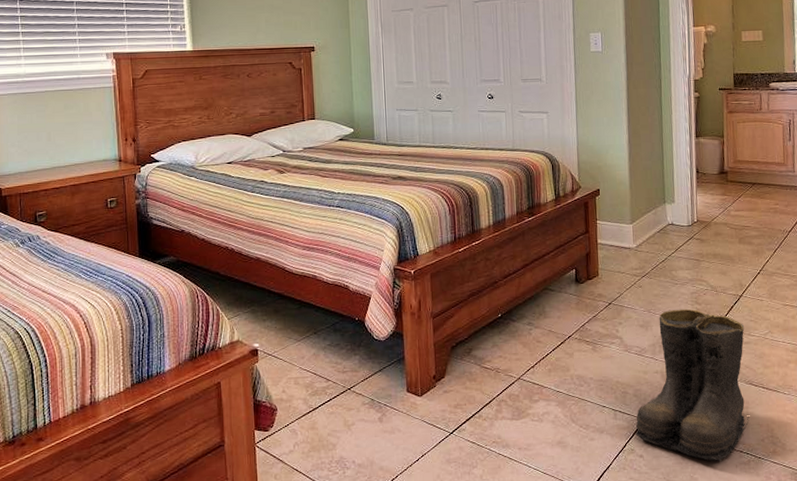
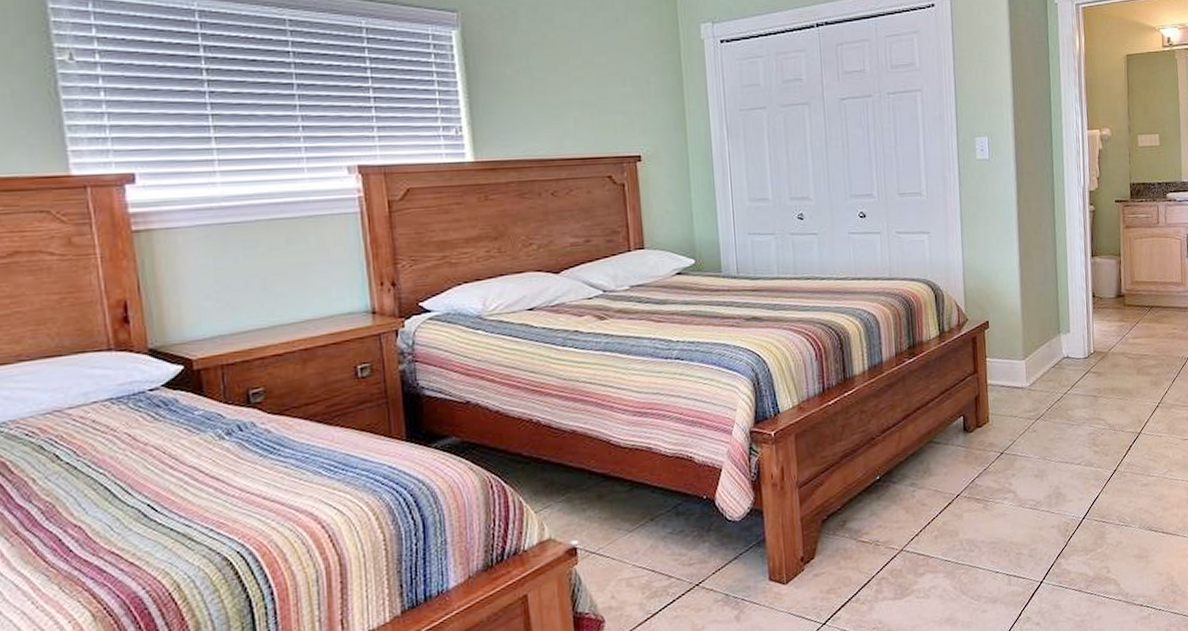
boots: present [635,309,749,461] -> none [1031,452,1149,620]

